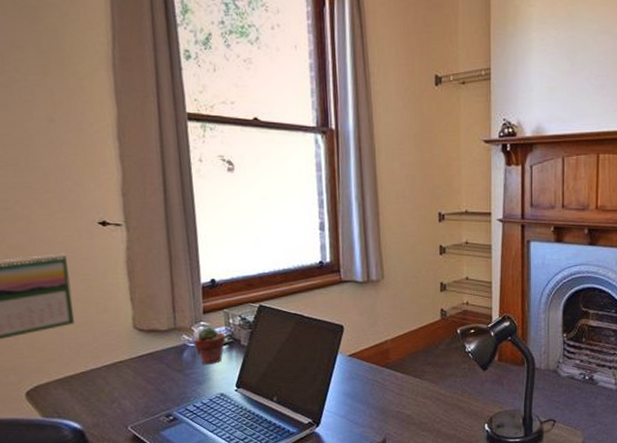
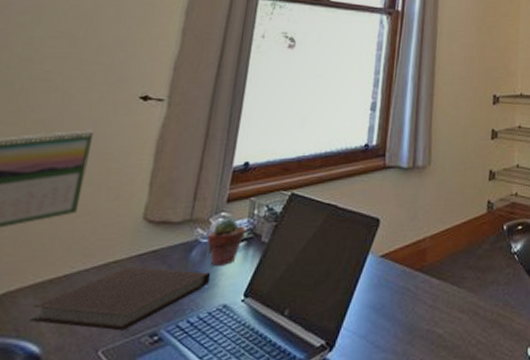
notebook: none [63,365,205,413] -> present [29,265,211,331]

